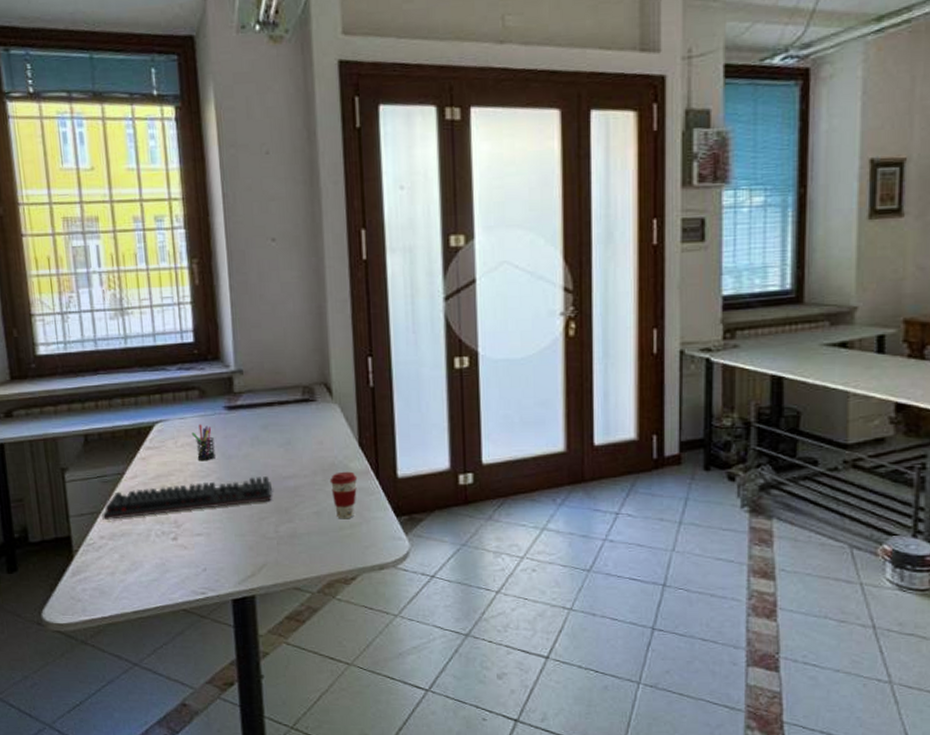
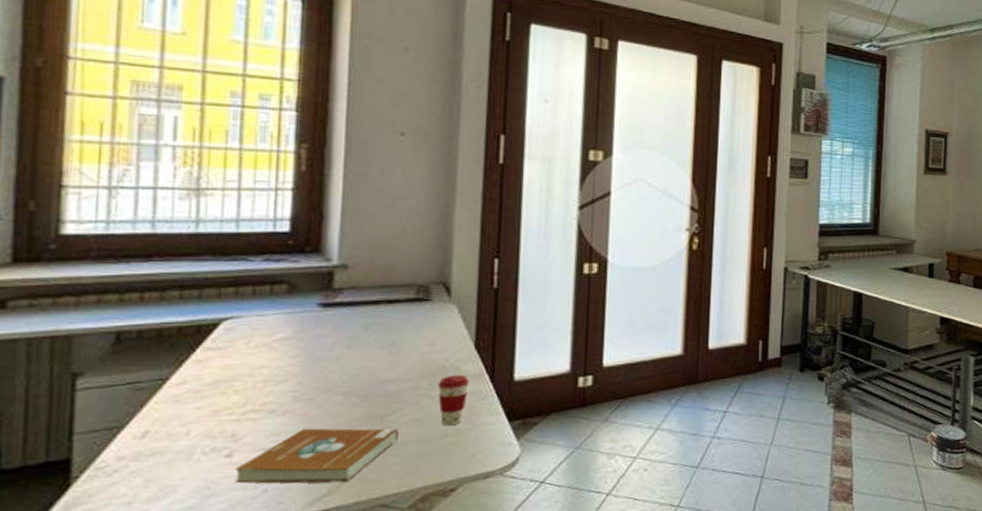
keyboard: present [102,476,273,521] -> none [125,381,368,438]
book: none [181,518,302,567] -> present [234,428,398,484]
pen holder: present [191,424,215,460] -> none [271,322,300,363]

